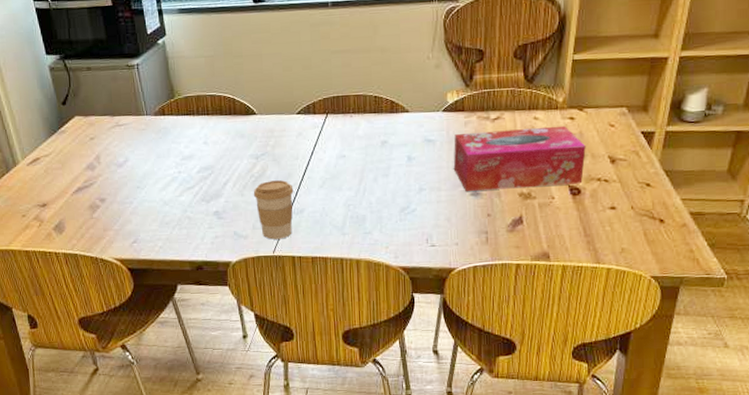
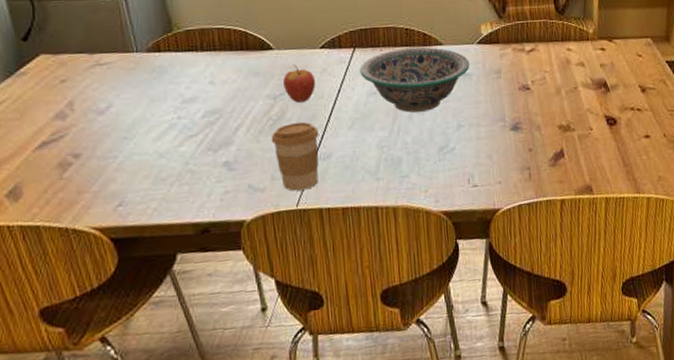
fruit: none [264,128,292,162] -> present [283,64,316,103]
decorative bowl: none [331,114,434,175] -> present [359,47,470,113]
tissue box: present [453,125,586,191] -> none [490,56,618,126]

